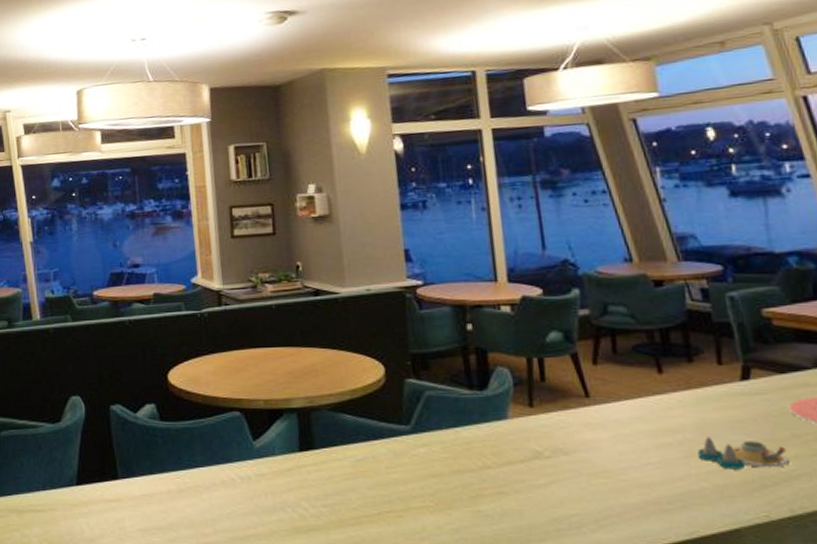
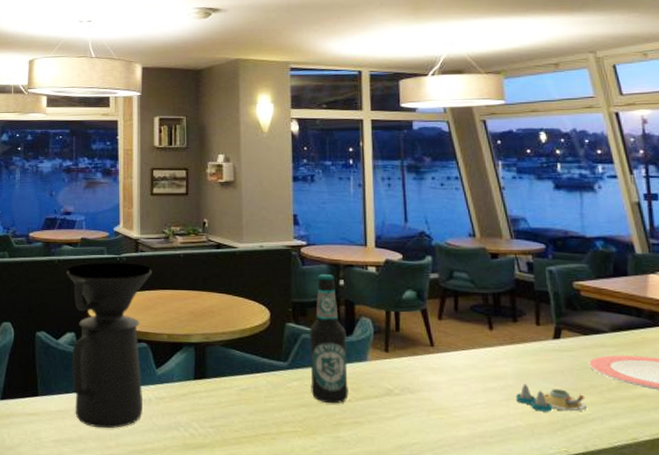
coffee maker: none [140,318,241,513] -> present [67,261,152,429]
bottle: none [433,318,488,472] -> present [309,274,349,404]

